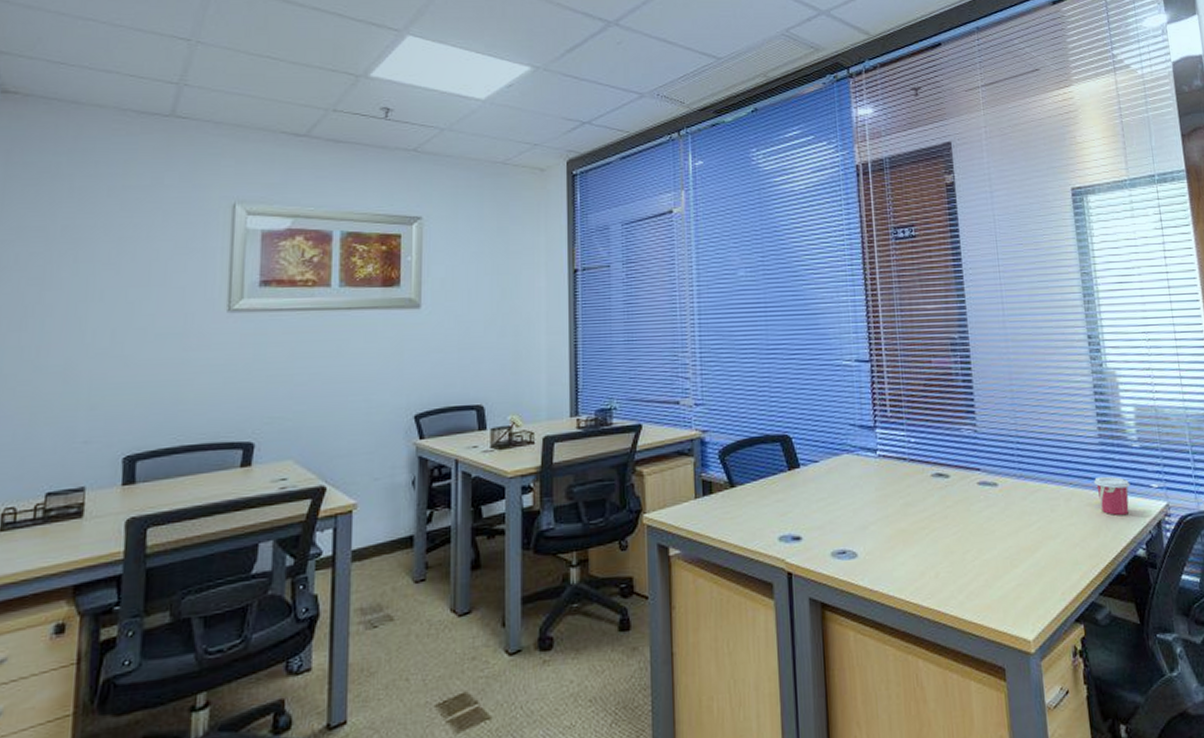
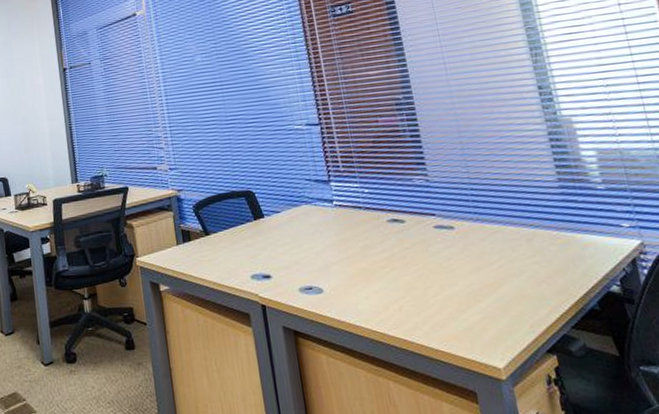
cup: present [1093,476,1131,515] -> none [555,217,599,254]

